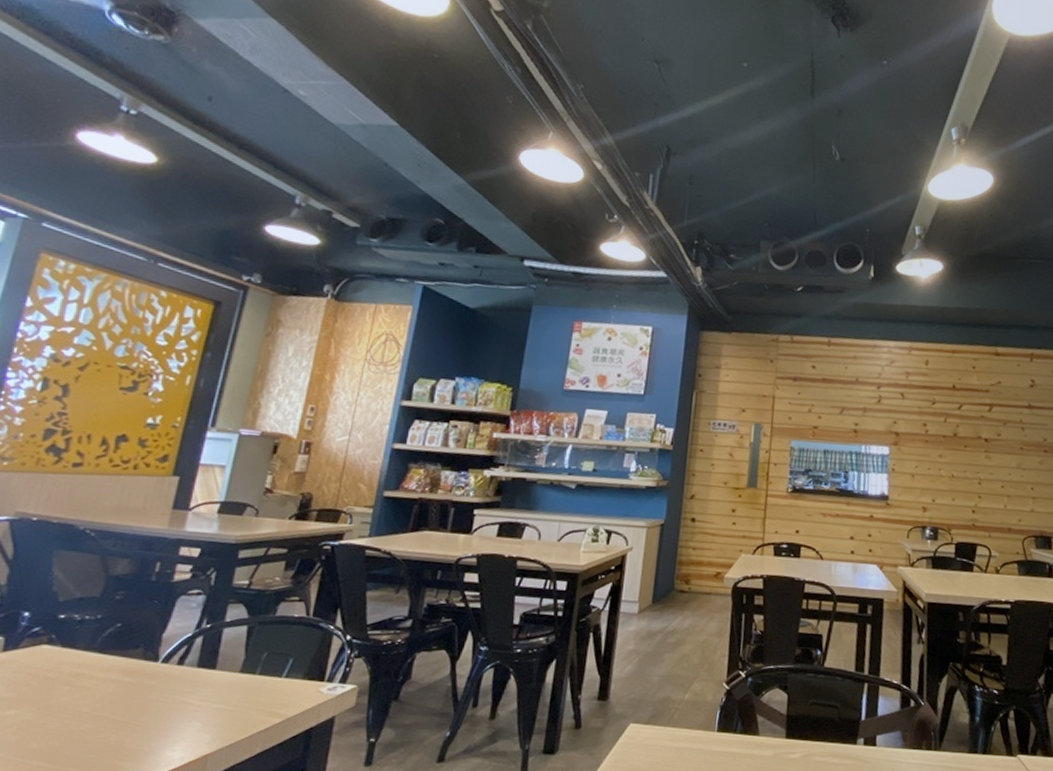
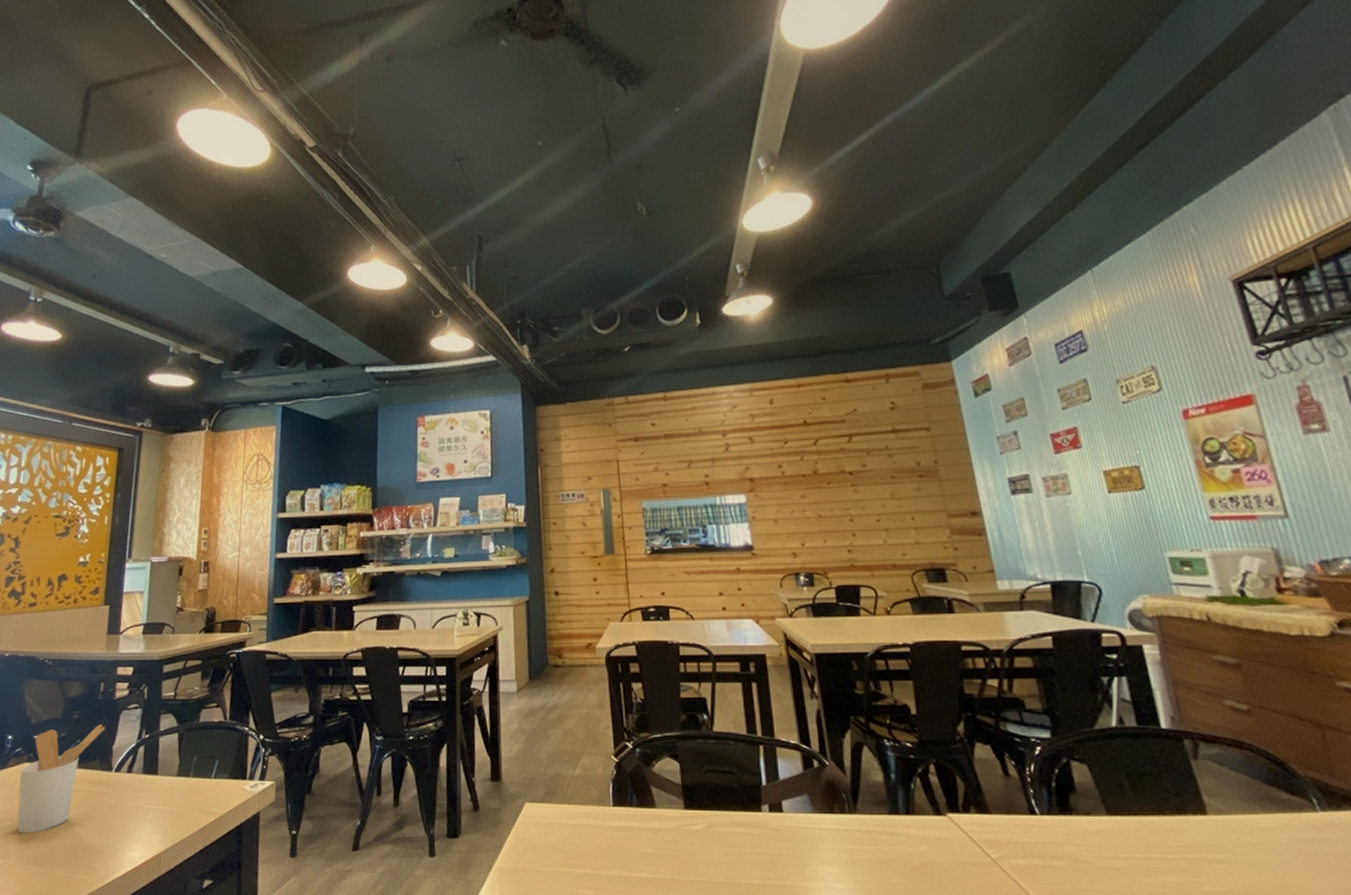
utensil holder: none [22,608,156,725] -> present [16,724,105,834]

